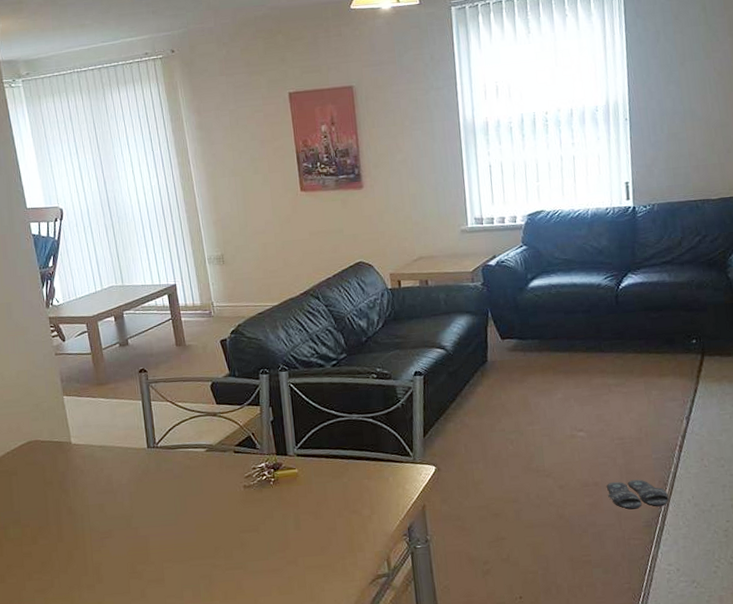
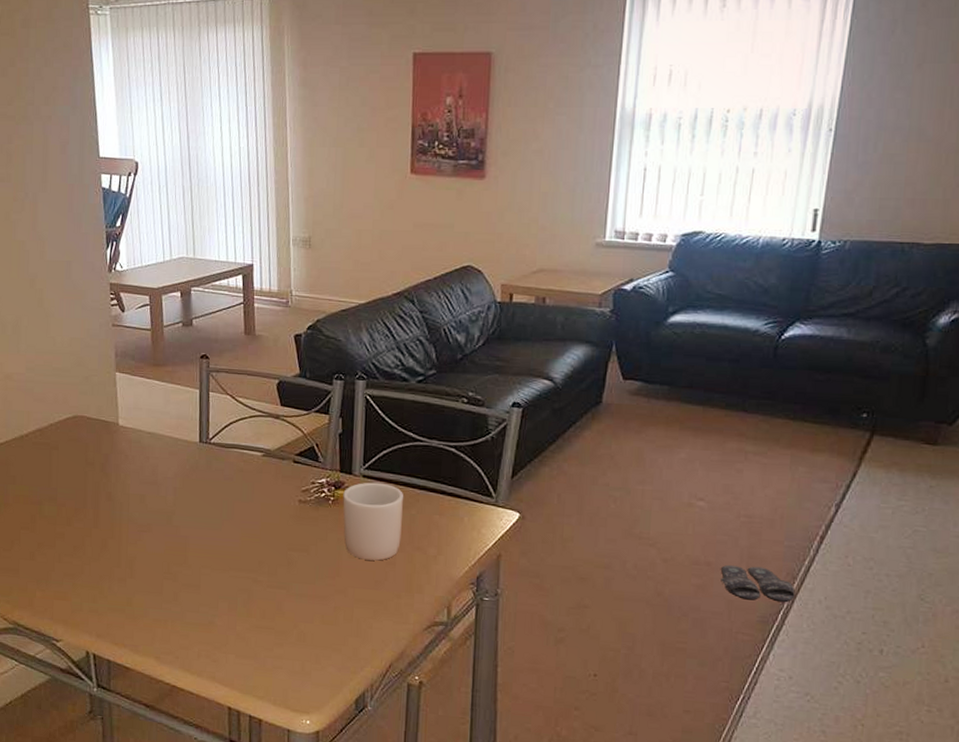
mug: none [282,458,338,530] -> present [342,482,404,561]

